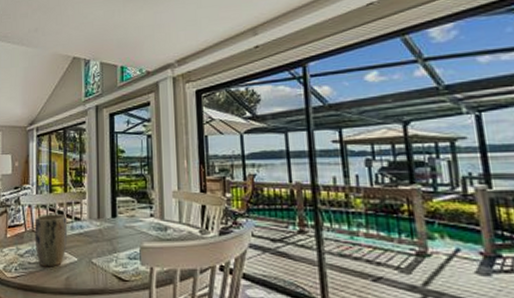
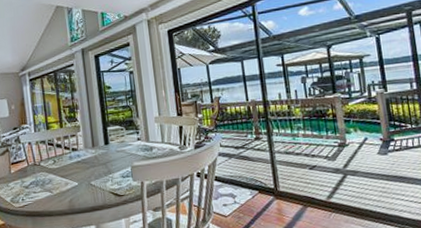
plant pot: present [34,214,67,267] -> none [36,147,67,194]

